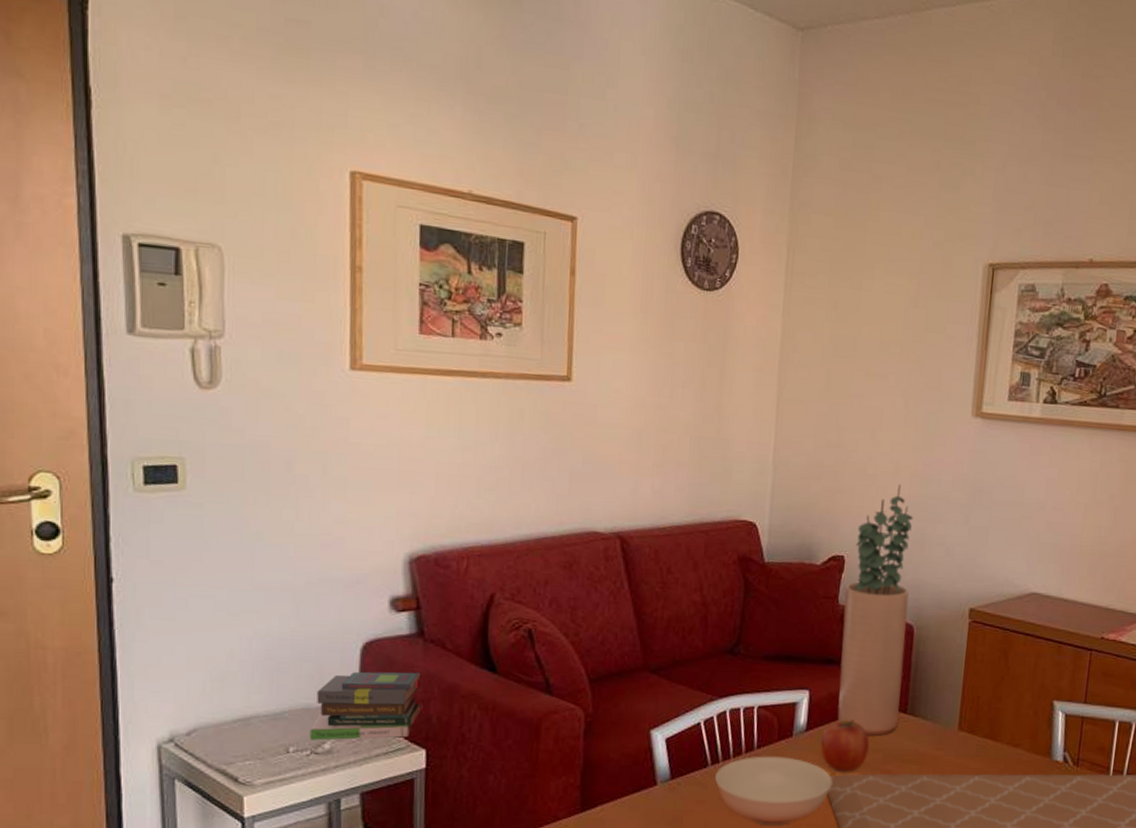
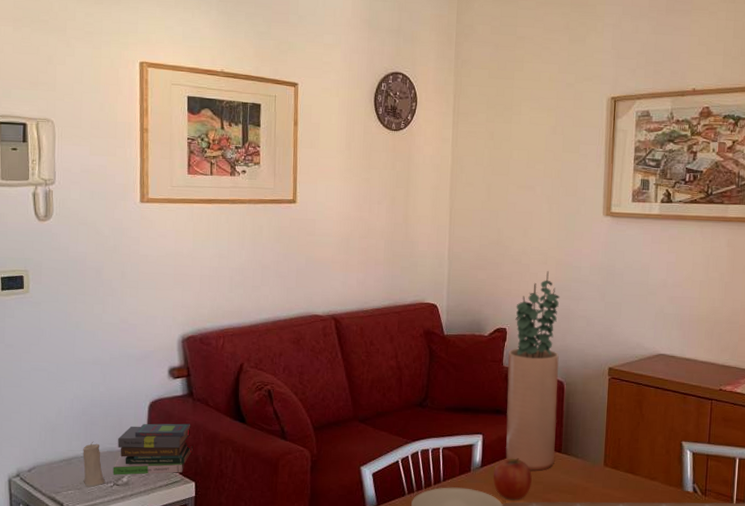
candle: none [266,695,300,756] -> present [83,441,106,487]

